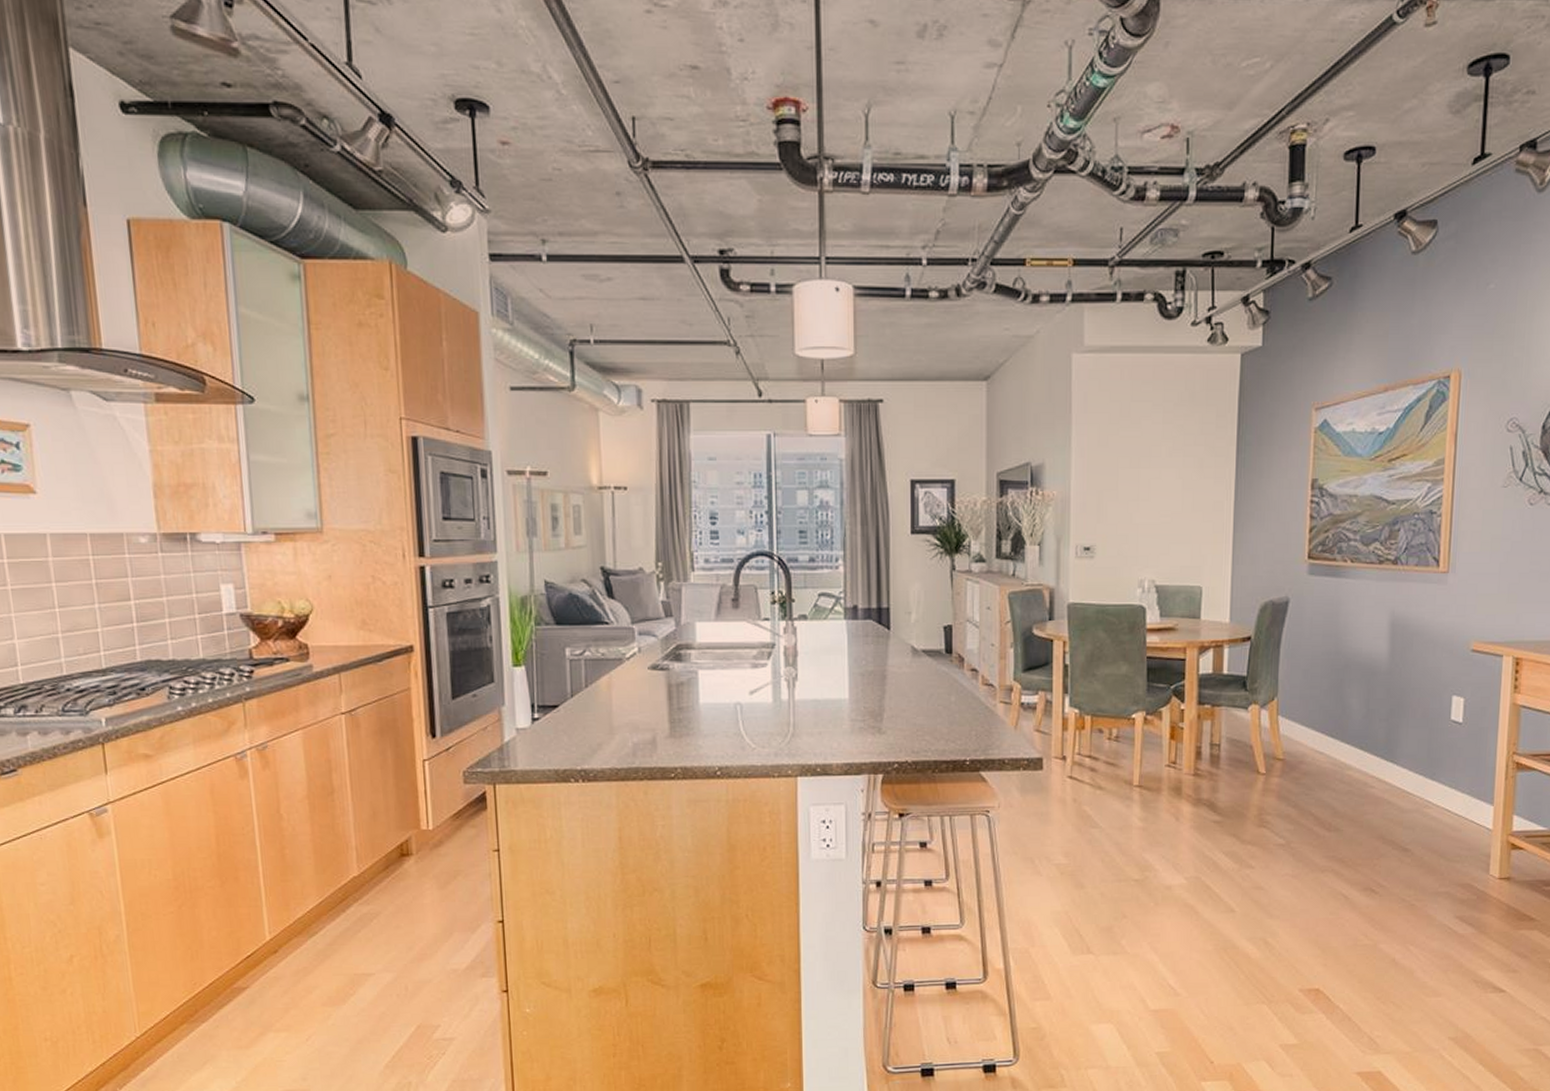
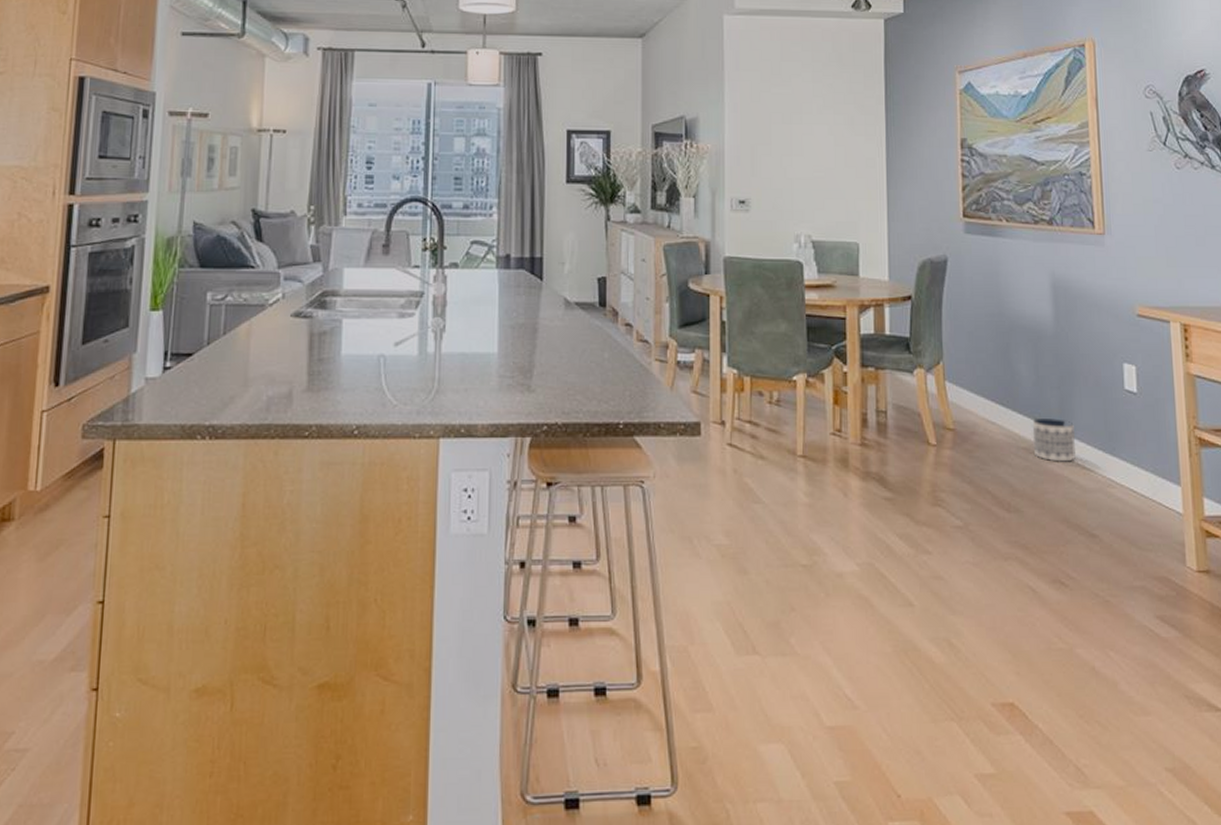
planter: none [1357,748,1398,787] -> present [1032,419,1076,462]

